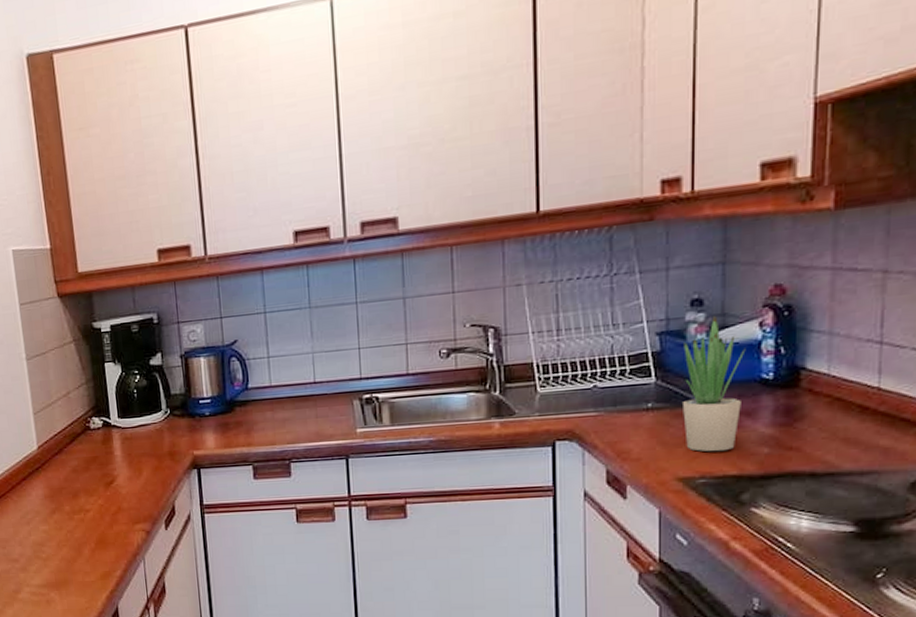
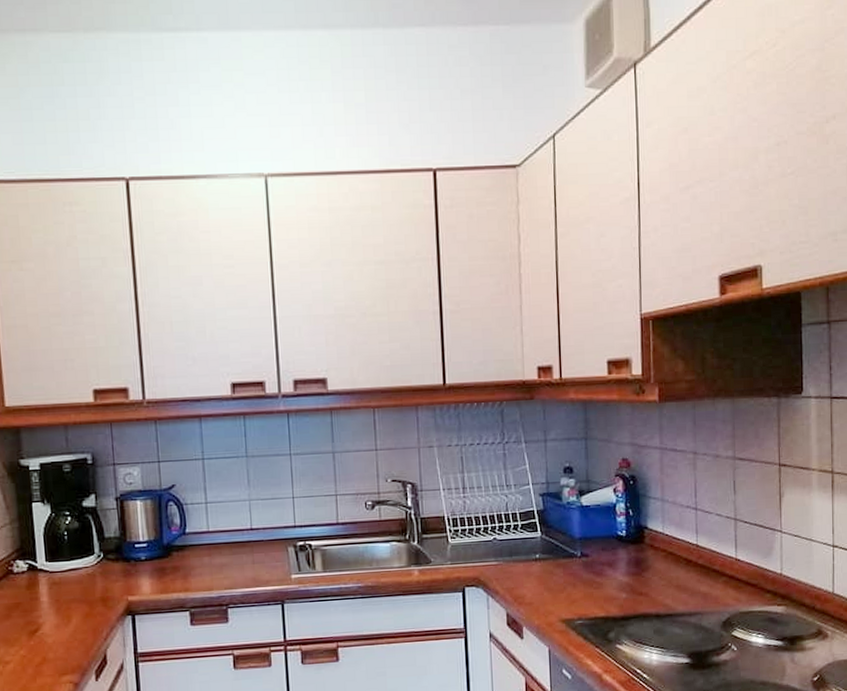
potted plant: present [683,315,746,452] -> none [560,481,605,597]

